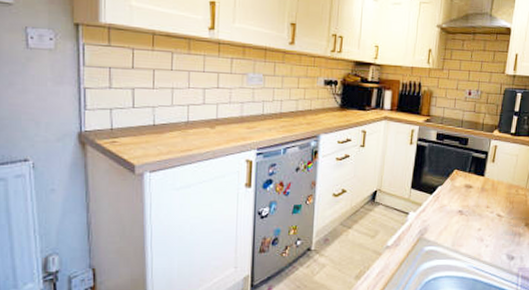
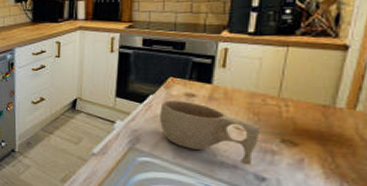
cup: none [444,191,514,247] -> present [160,100,261,166]

